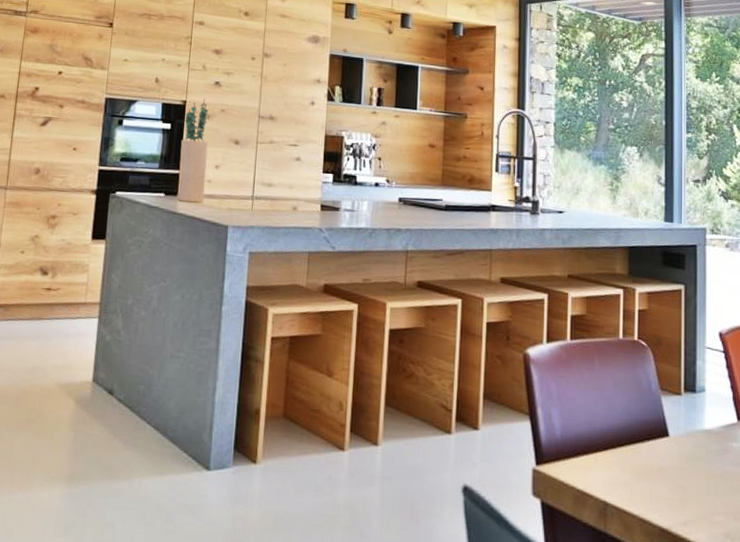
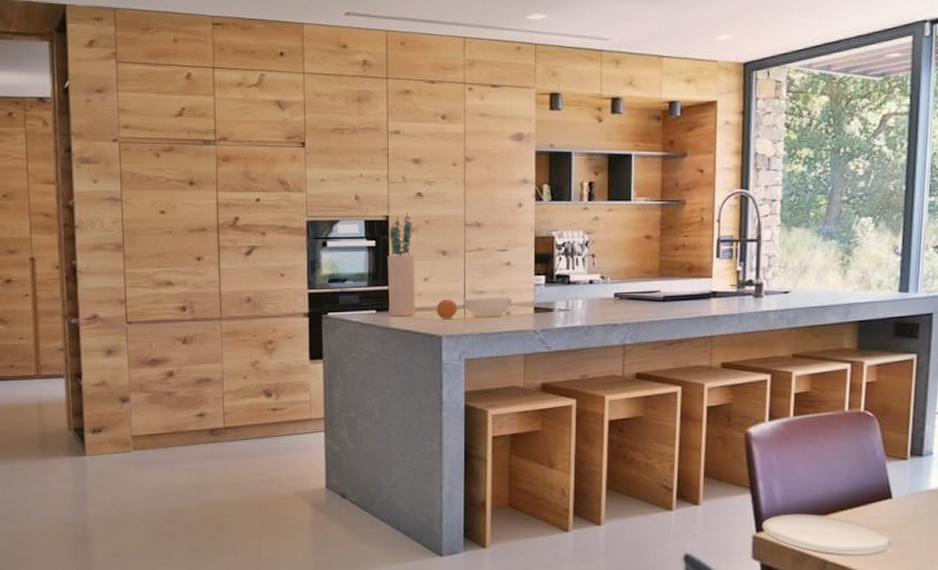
fruit: none [224,188,246,210] -> present [436,299,457,320]
bowl: none [252,189,299,212] -> present [463,297,511,317]
plate: none [541,446,672,500] -> present [761,514,892,557]

